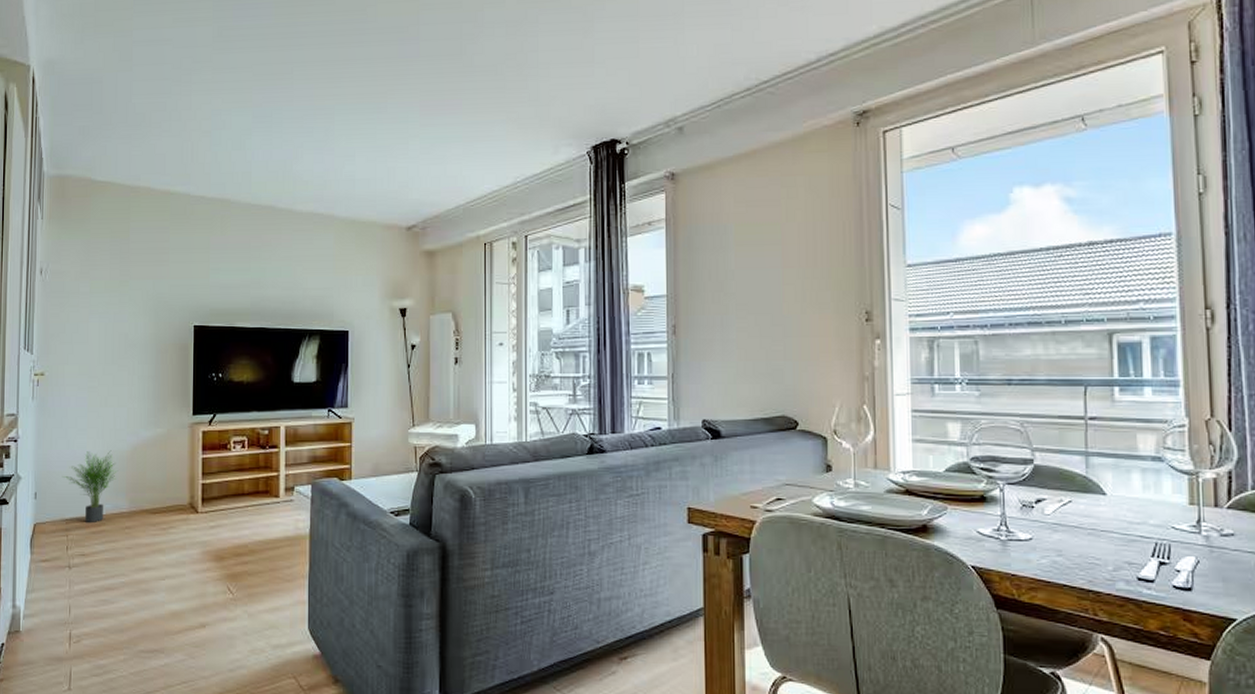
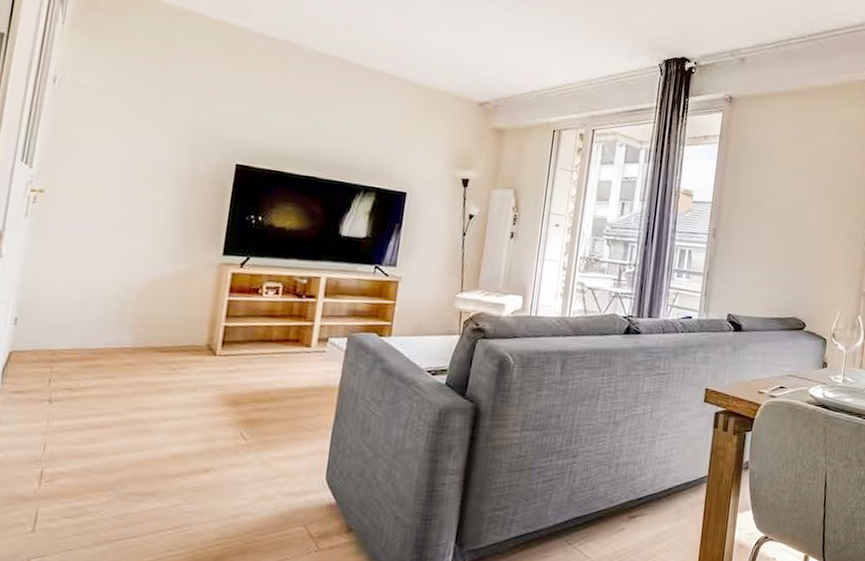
potted plant: present [63,450,116,522] -> none [54,280,123,356]

